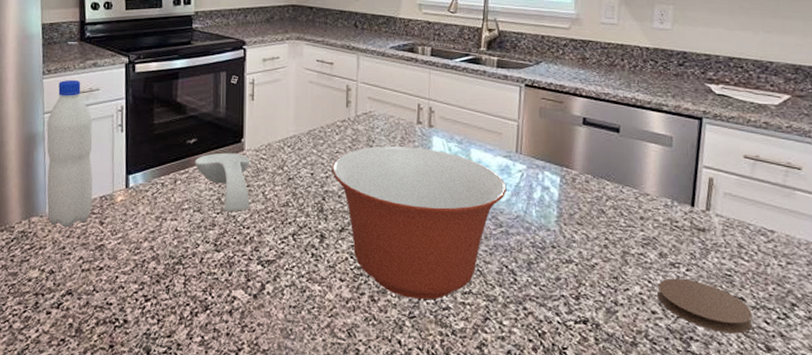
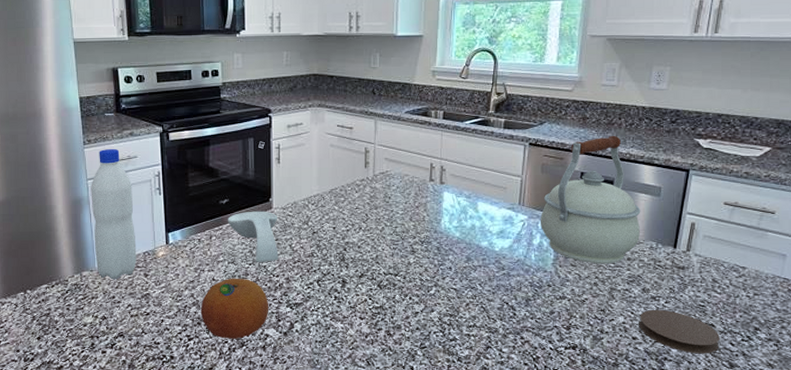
fruit: none [160,229,238,301] -> present [200,278,269,339]
mixing bowl: present [331,146,507,299] -> none [352,202,509,332]
kettle: none [541,78,653,224] -> present [541,135,641,264]

